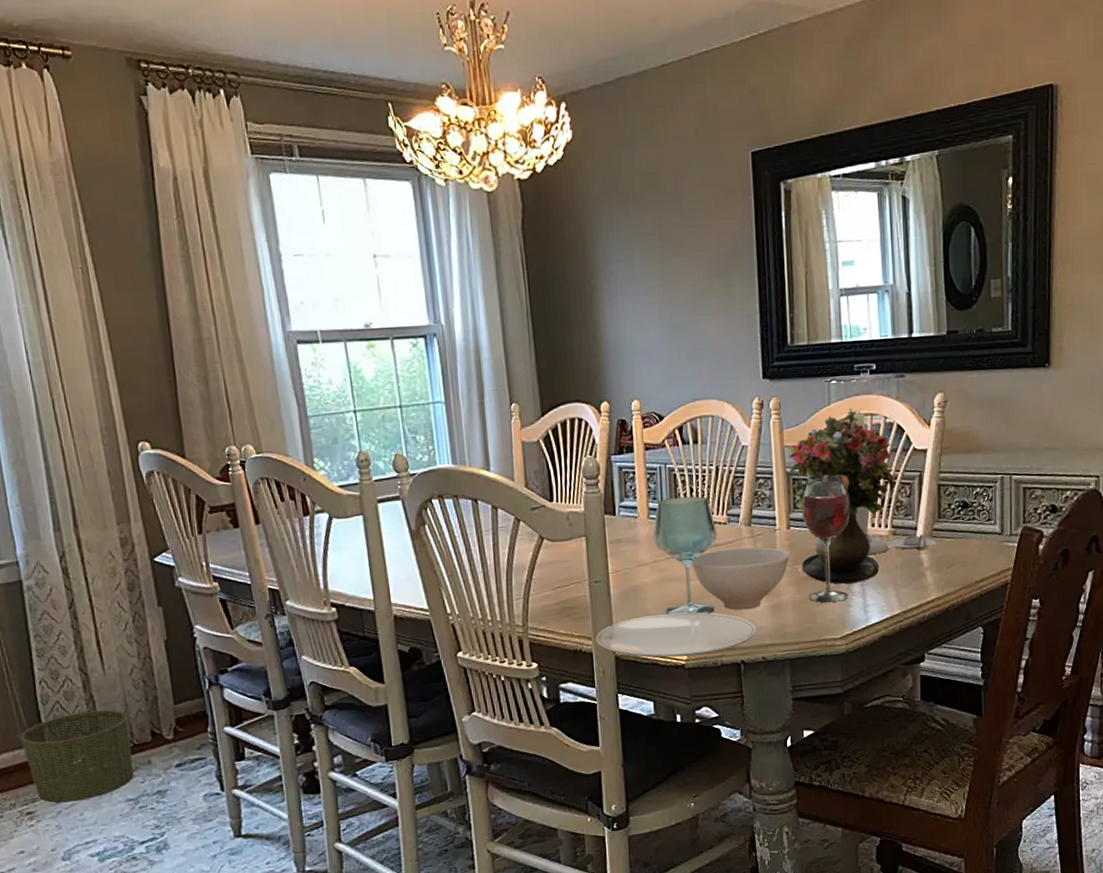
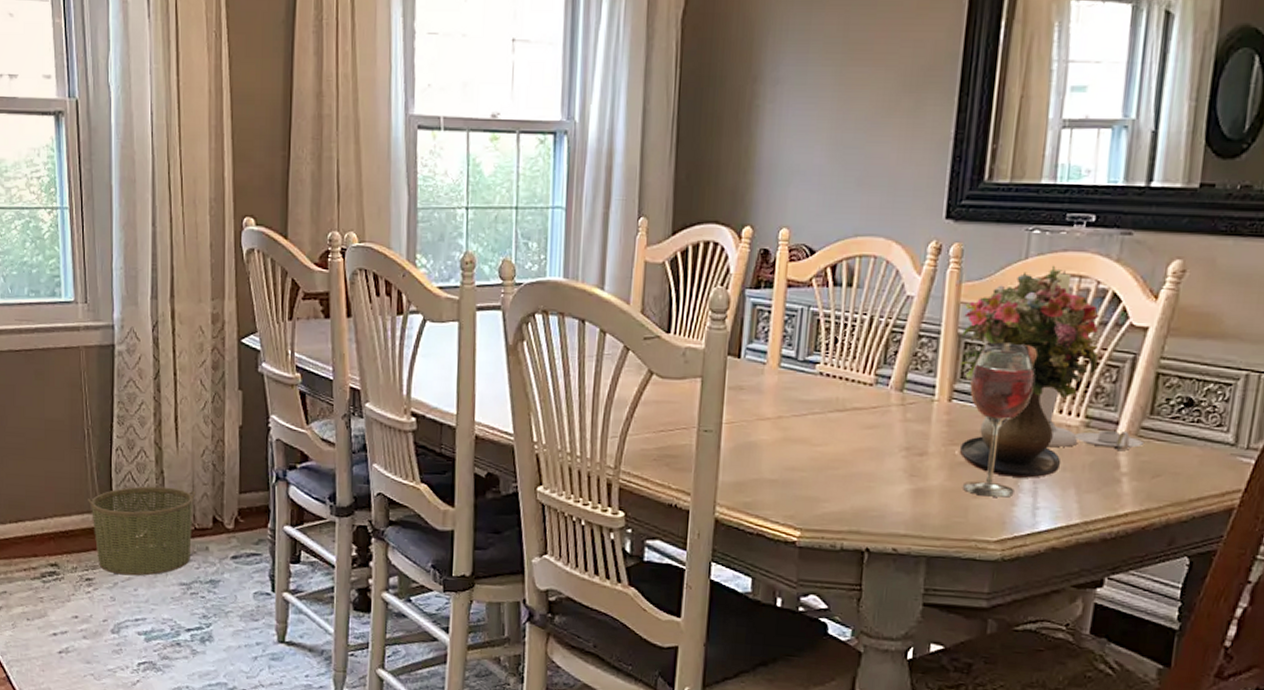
plate: present [595,612,757,658] -> none [695,478,891,534]
wine glass: present [653,496,718,615] -> none [781,346,860,488]
bowl: present [690,547,790,610] -> none [821,414,947,490]

